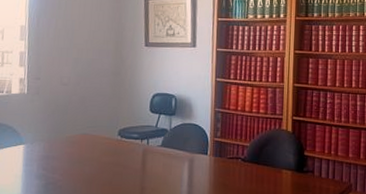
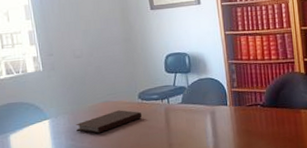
notebook: none [50,145,118,166] -> present [76,110,142,134]

